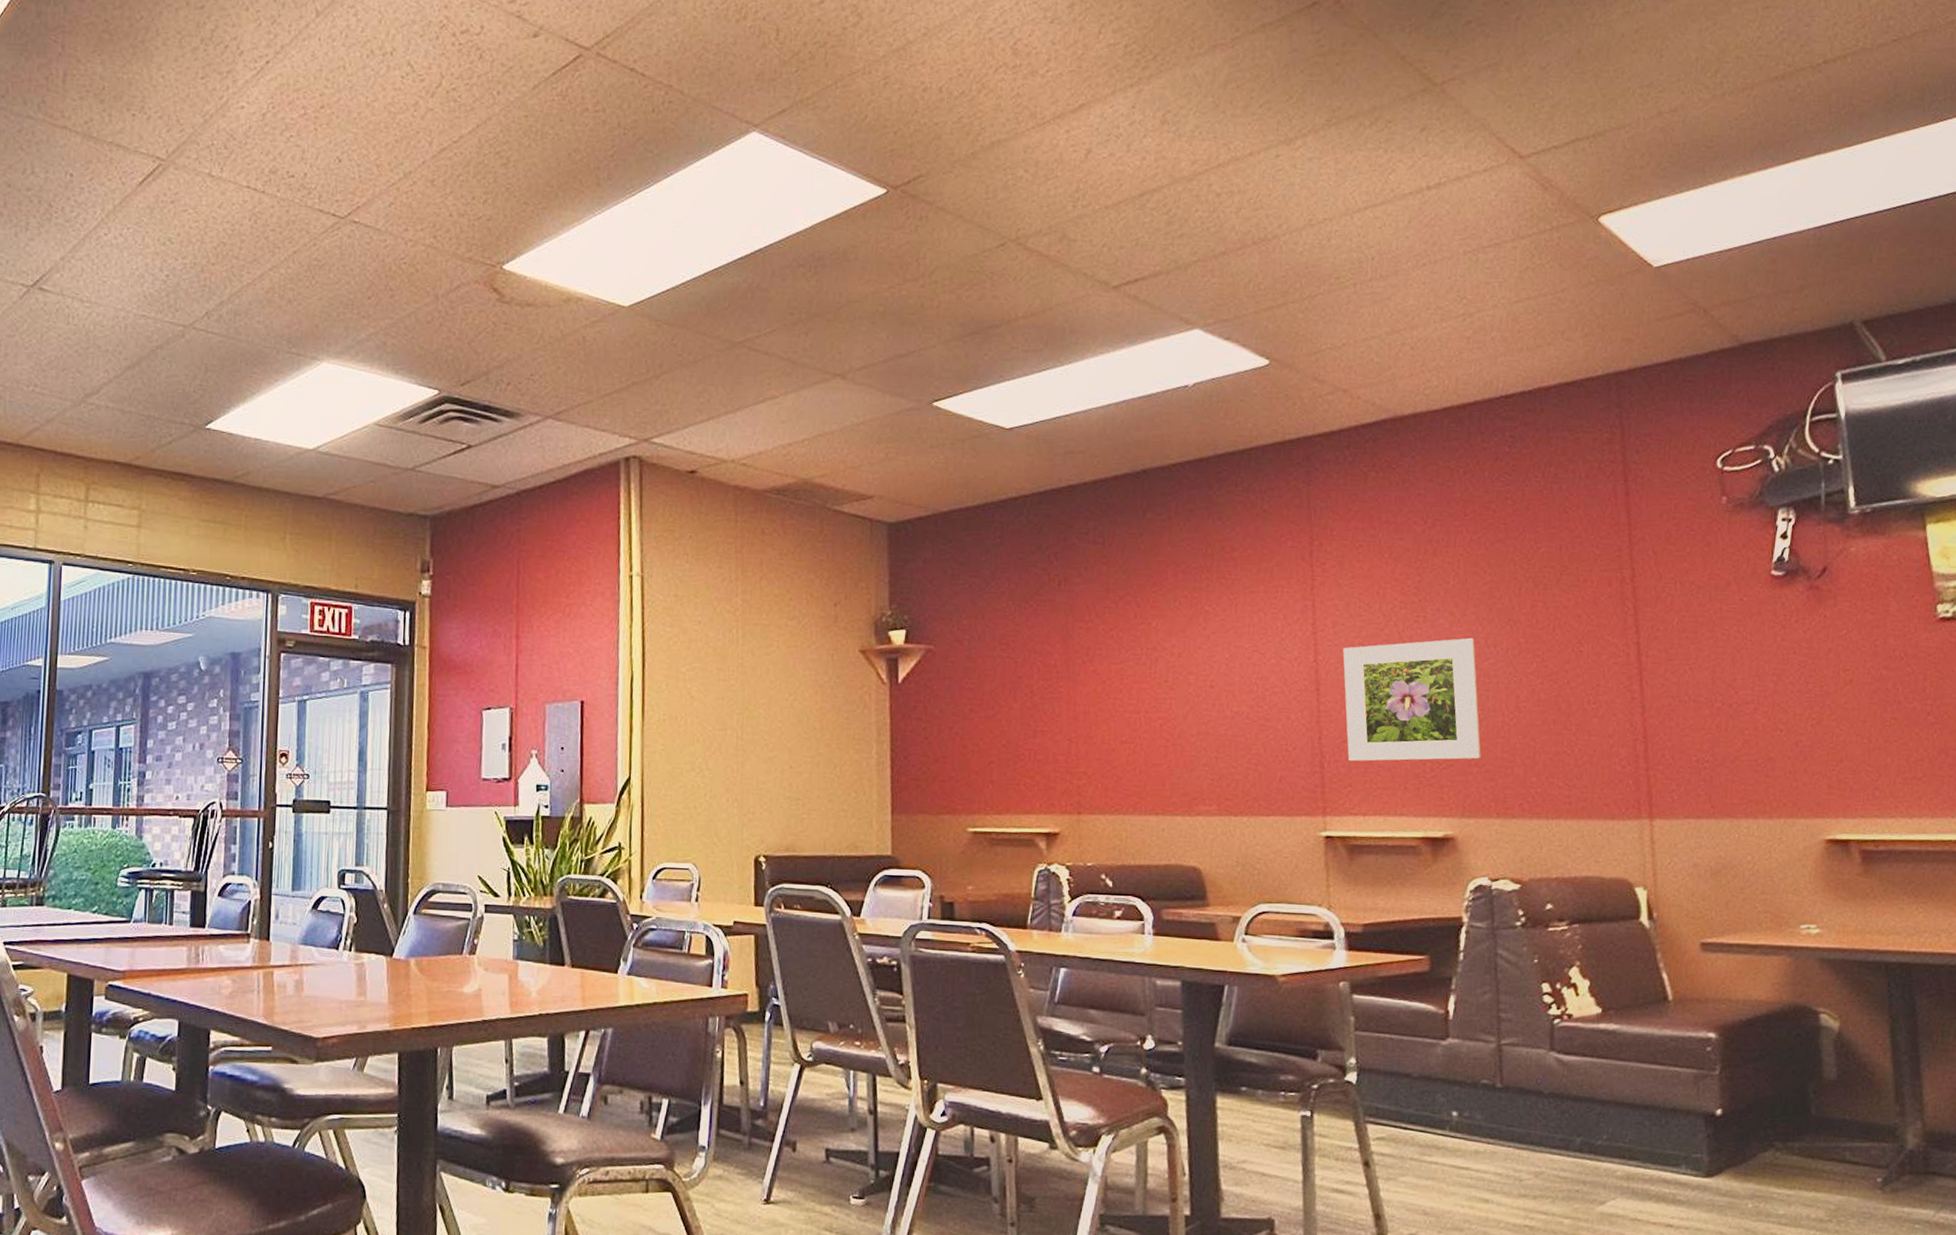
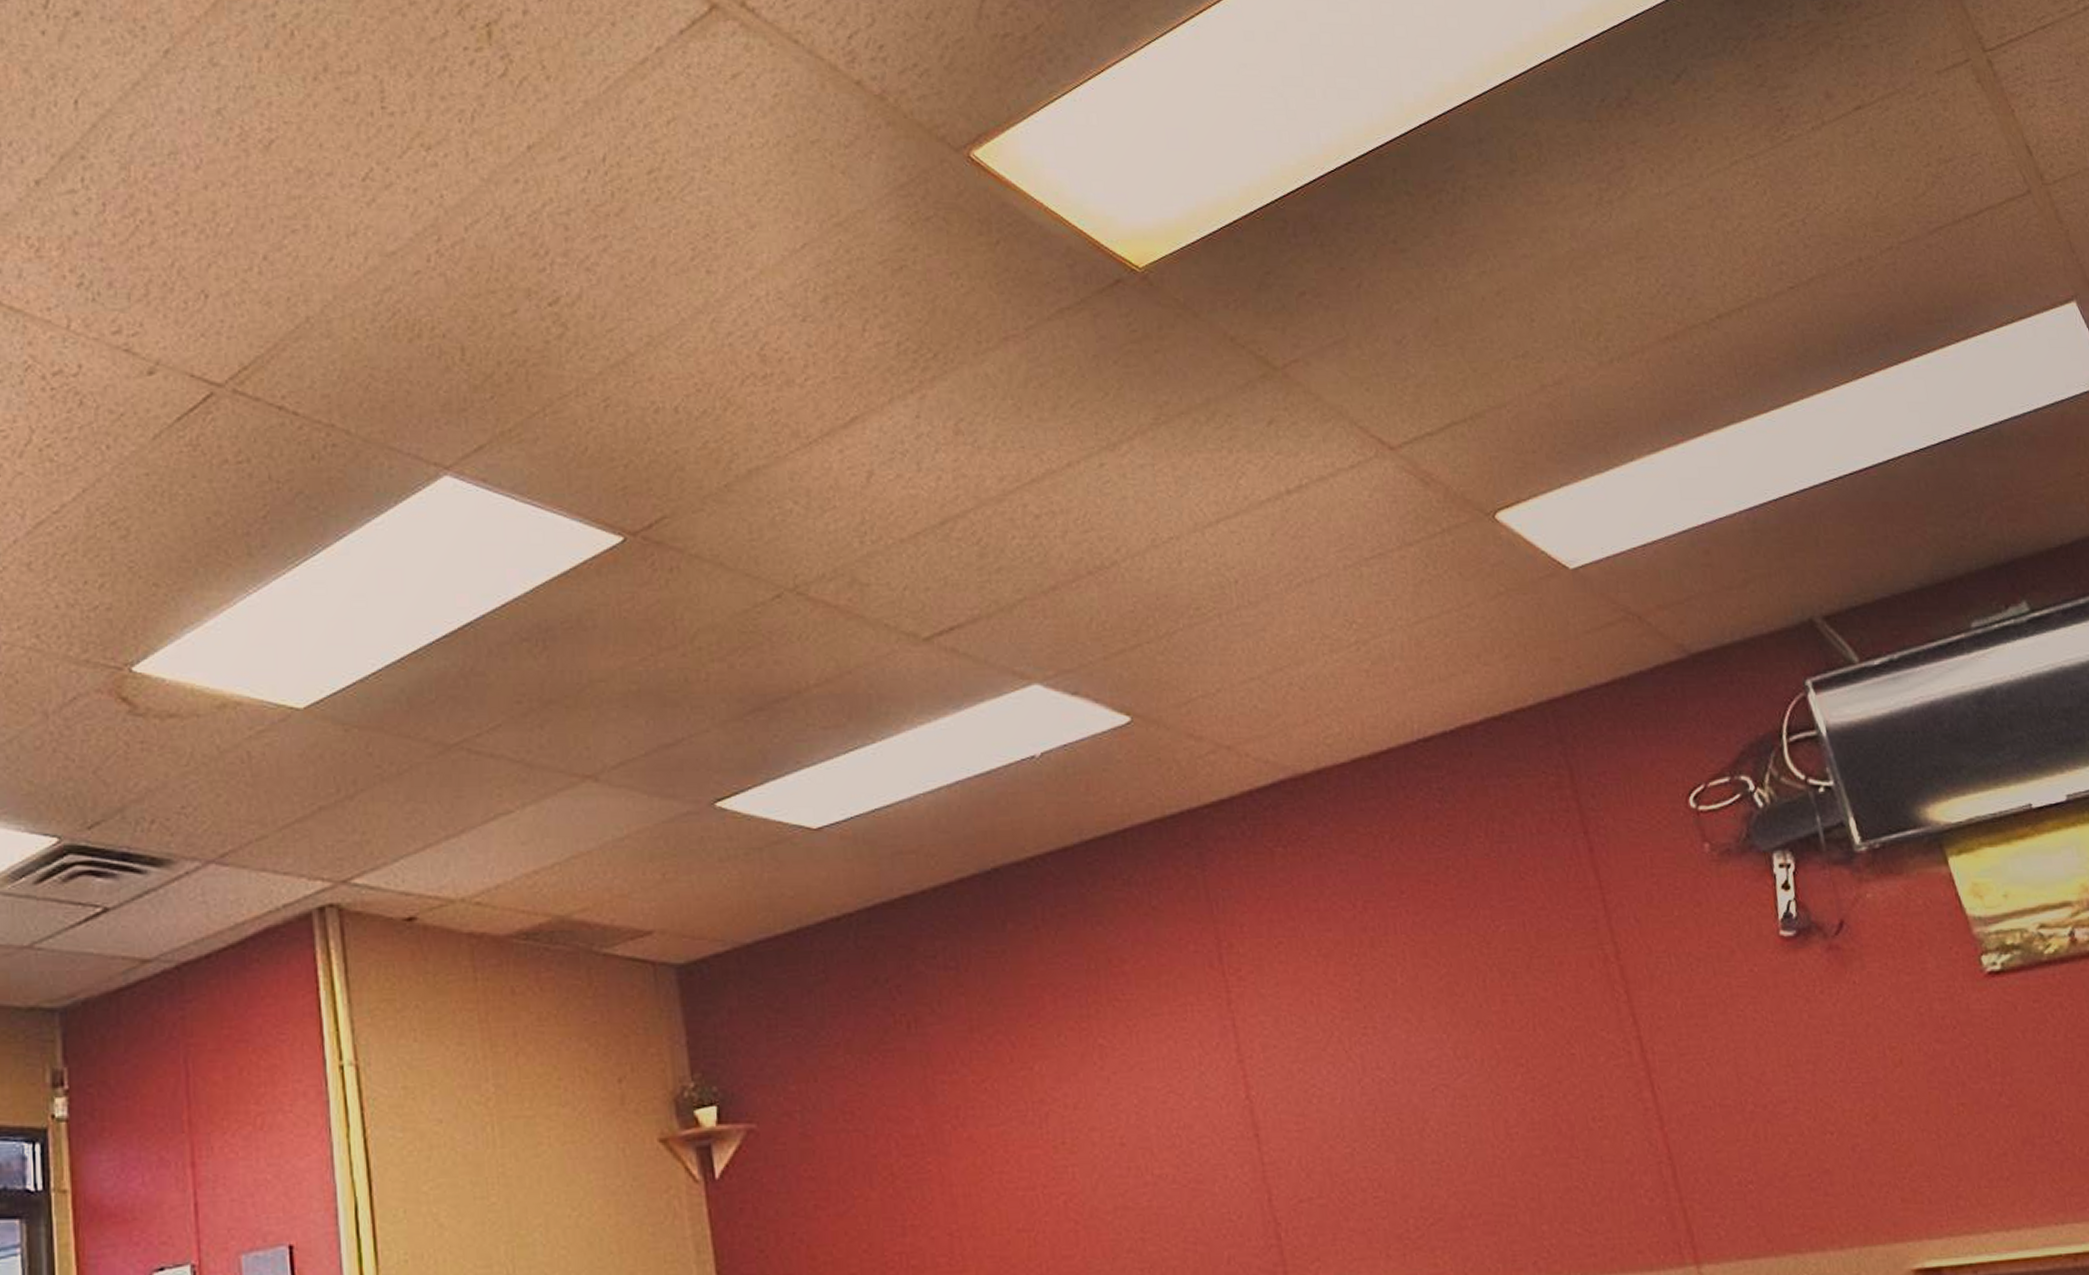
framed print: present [1343,637,1481,762] -> none [1280,1049,1475,1228]

